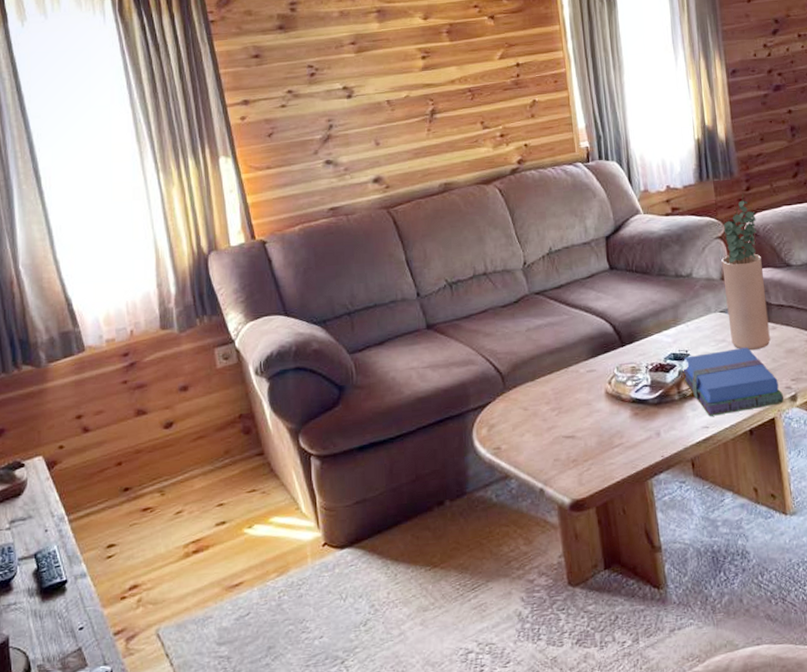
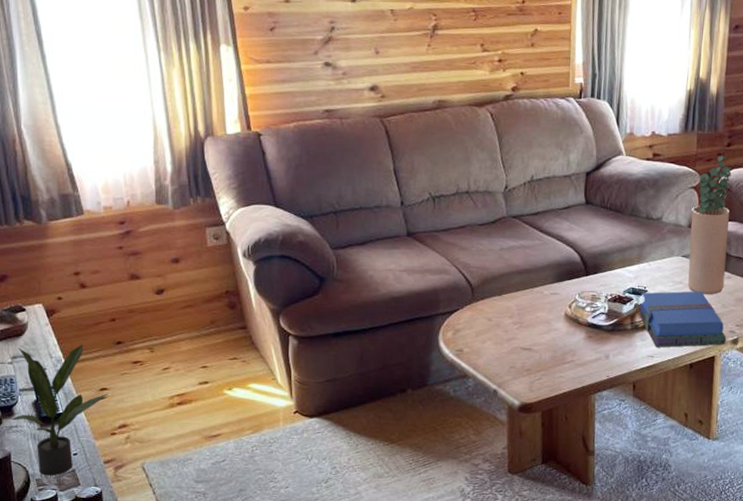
potted plant: none [10,496,117,659] -> present [11,344,109,476]

